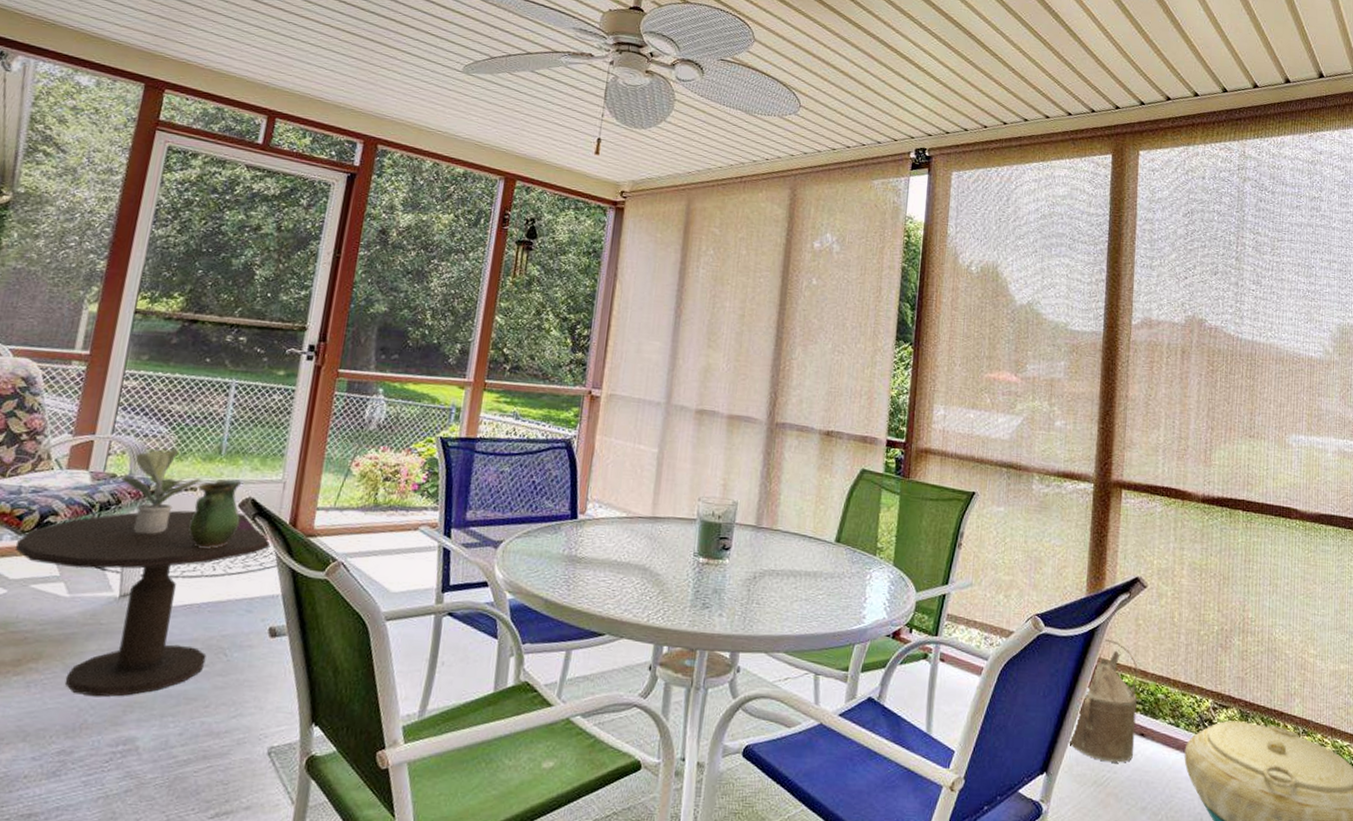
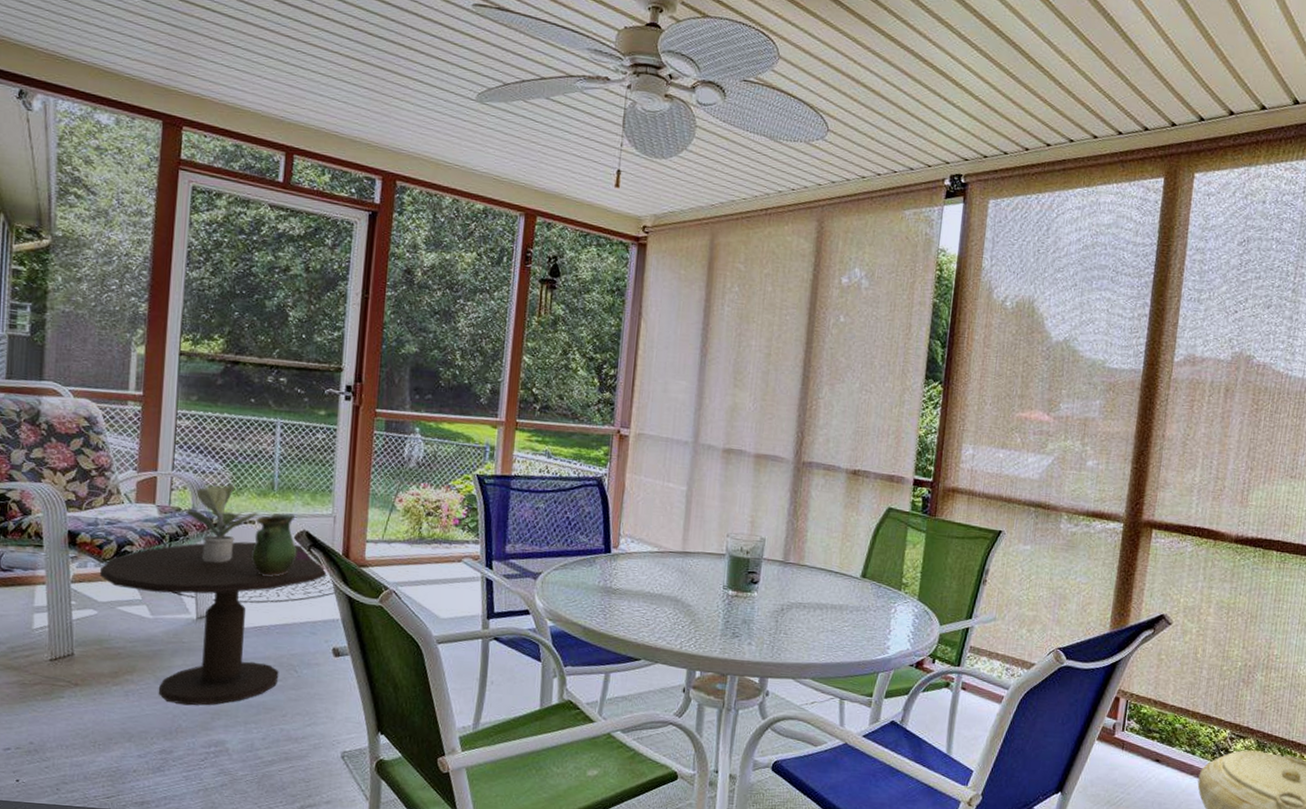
watering can: present [1068,638,1138,763] -> none [1084,672,1158,785]

